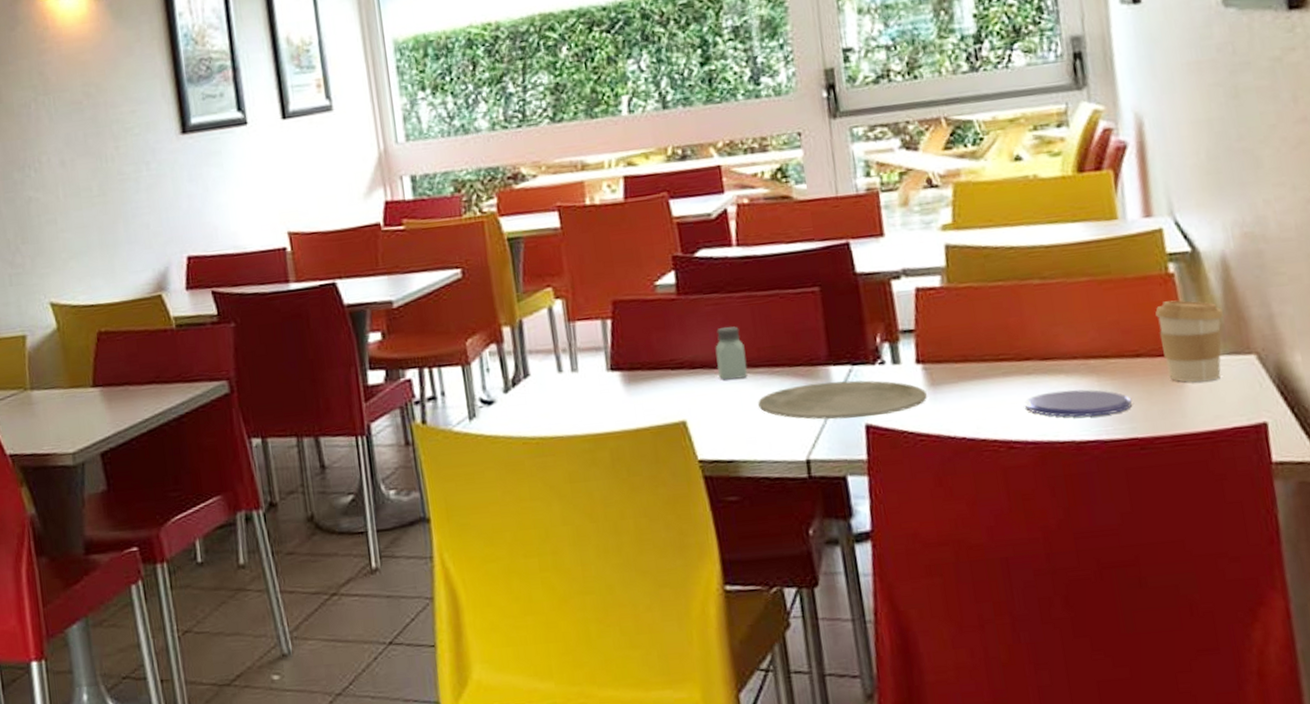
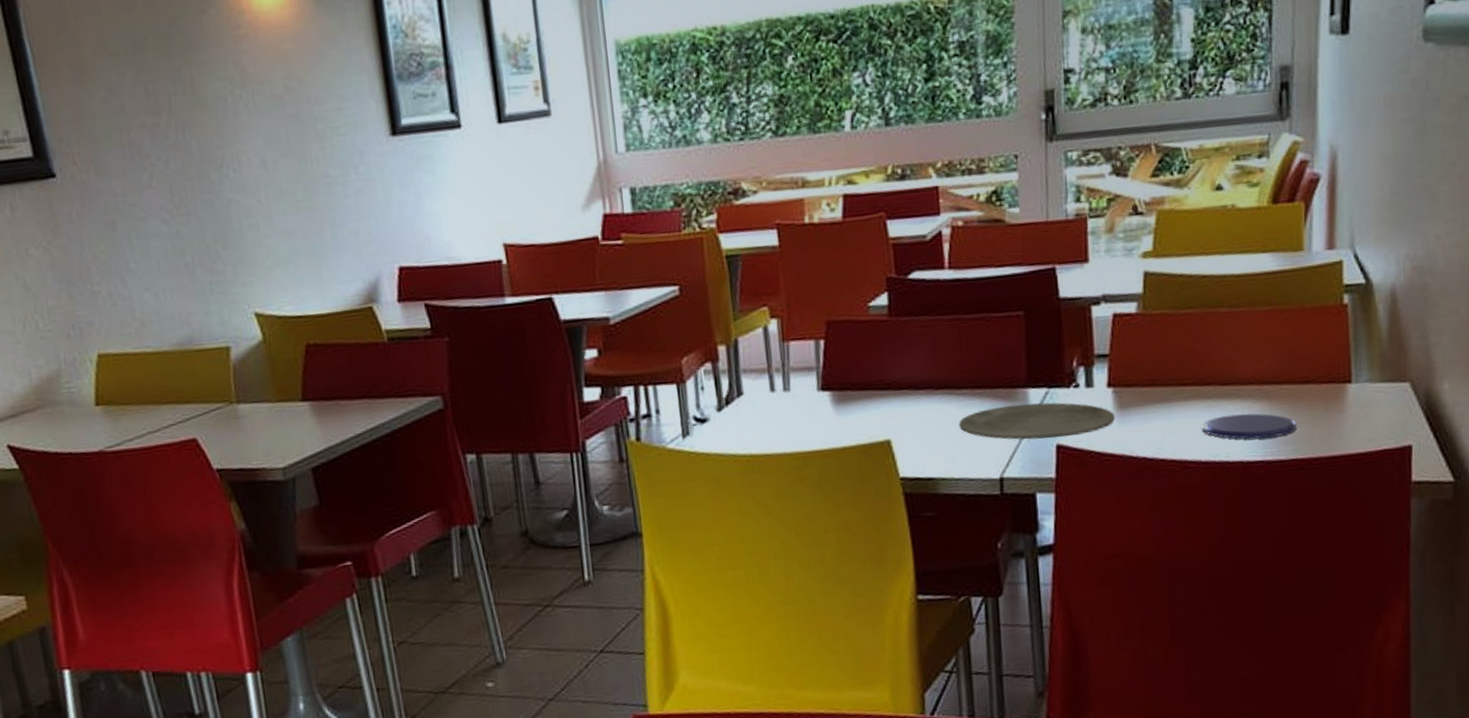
saltshaker: present [715,326,747,380] -> none [922,348,951,401]
coffee cup: present [1155,300,1224,383] -> none [1327,330,1386,408]

